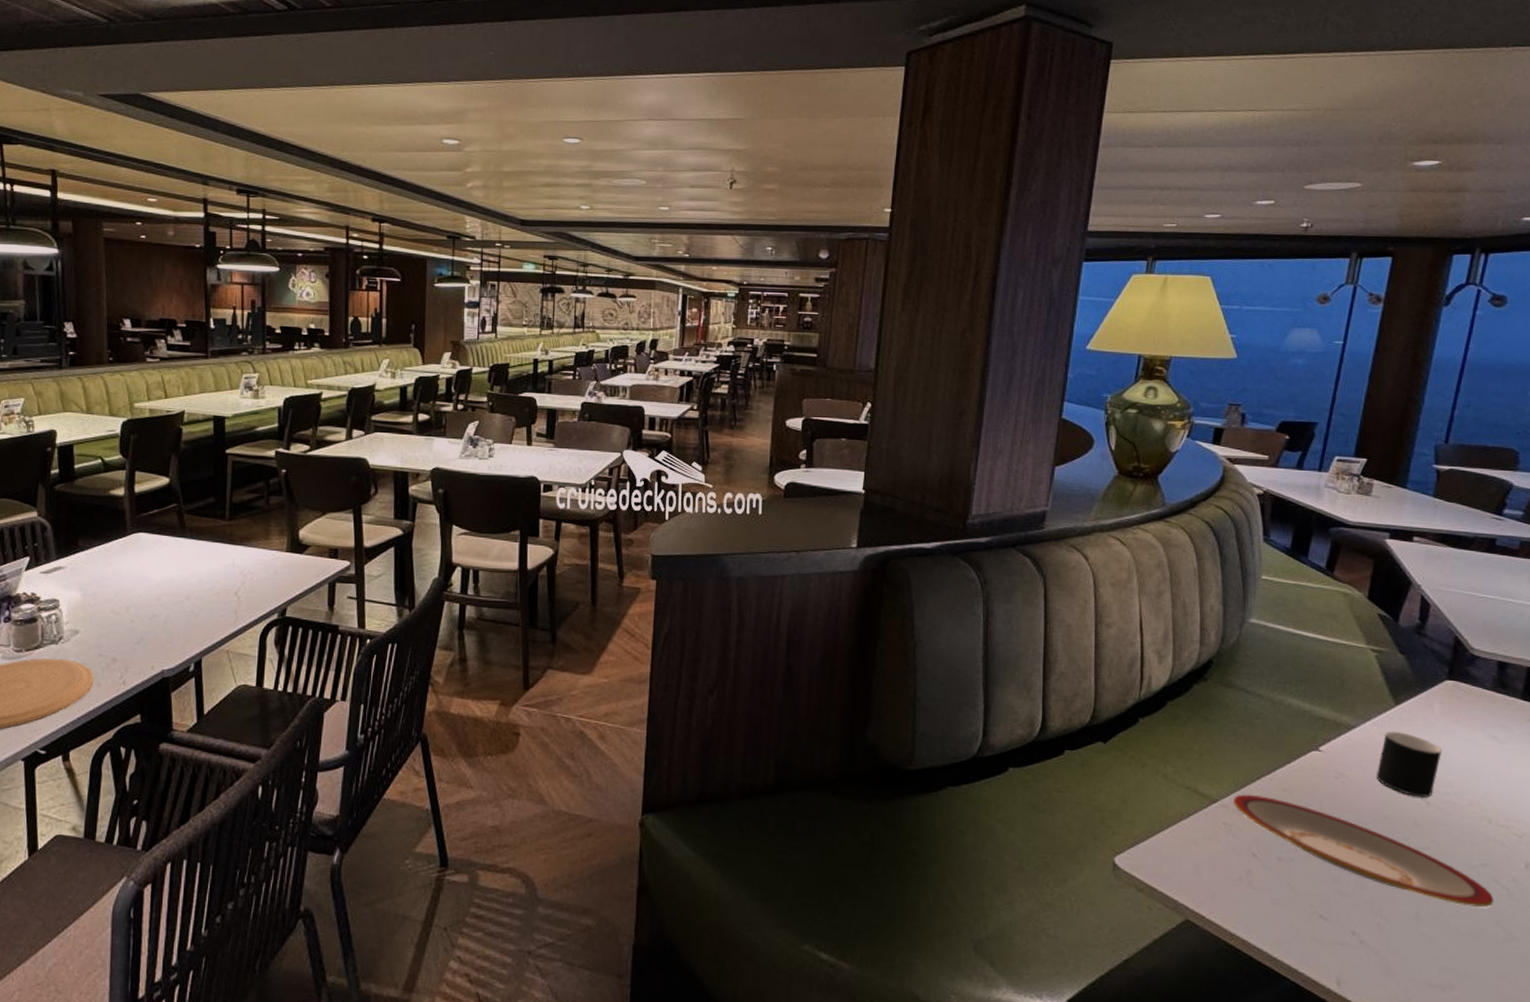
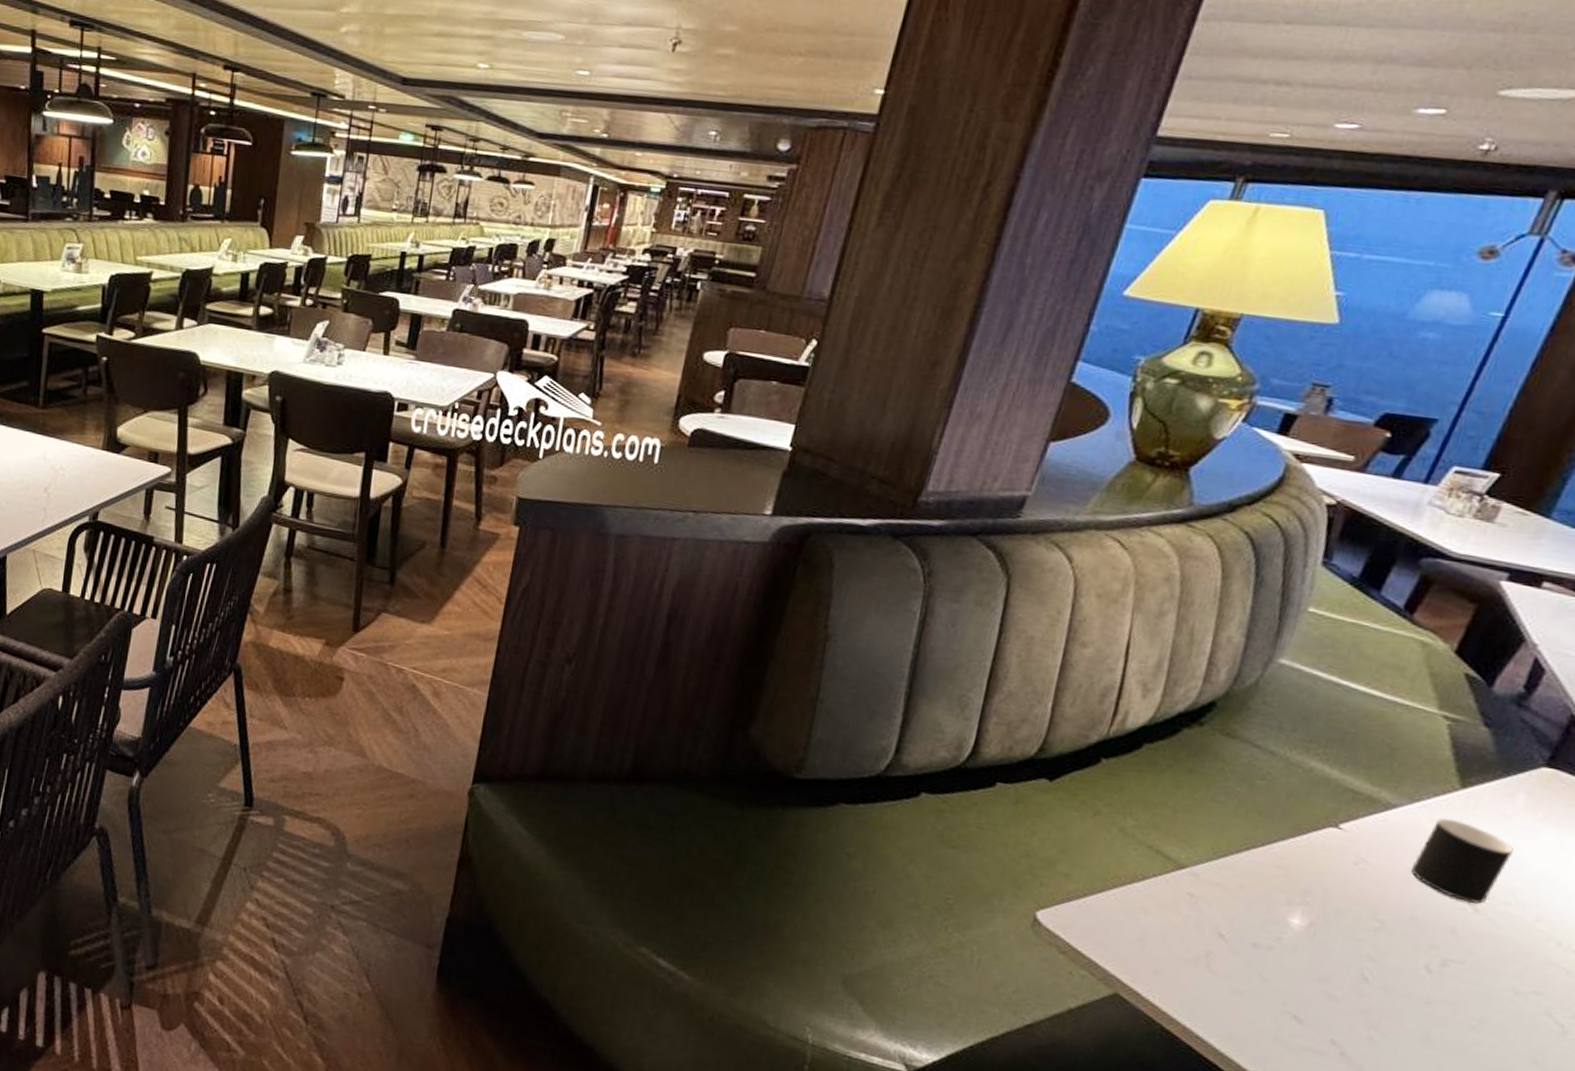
plate: present [1233,794,1494,908] -> none [1205,864,1540,1042]

